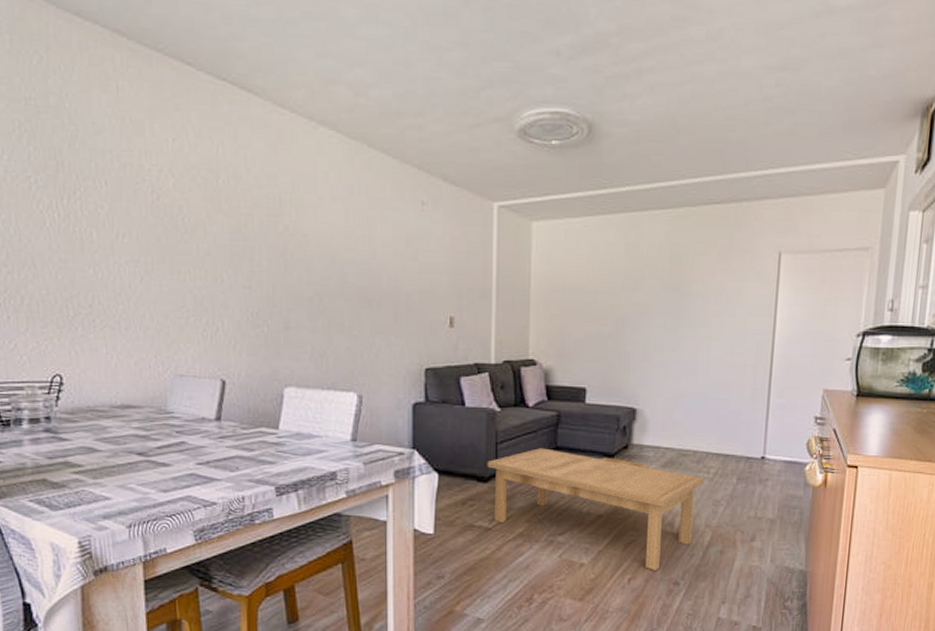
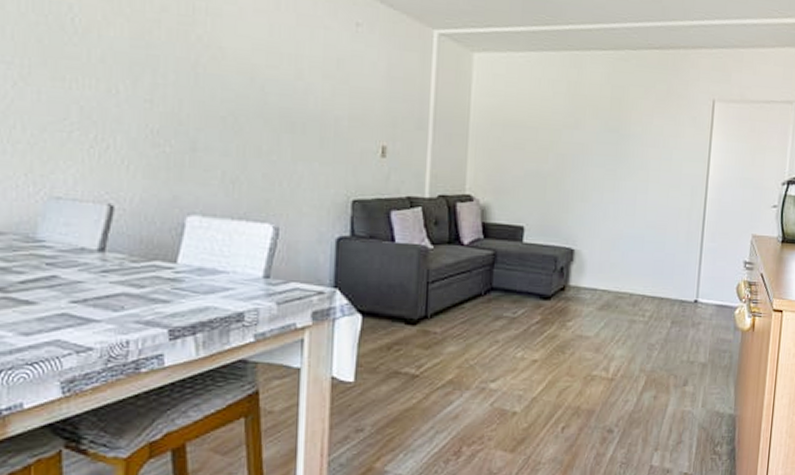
coffee table: present [487,448,704,570] -> none [416,289,640,418]

